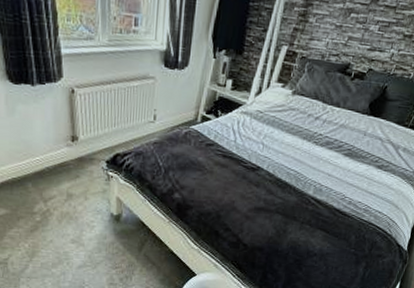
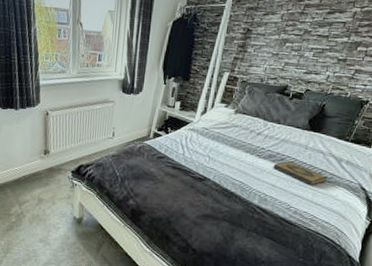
hardback book: none [330,148,383,175] -> present [273,161,327,186]

